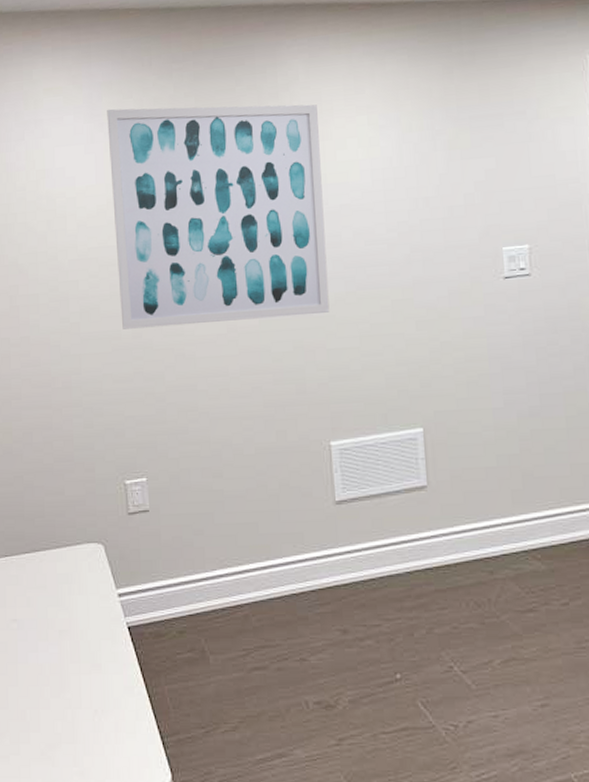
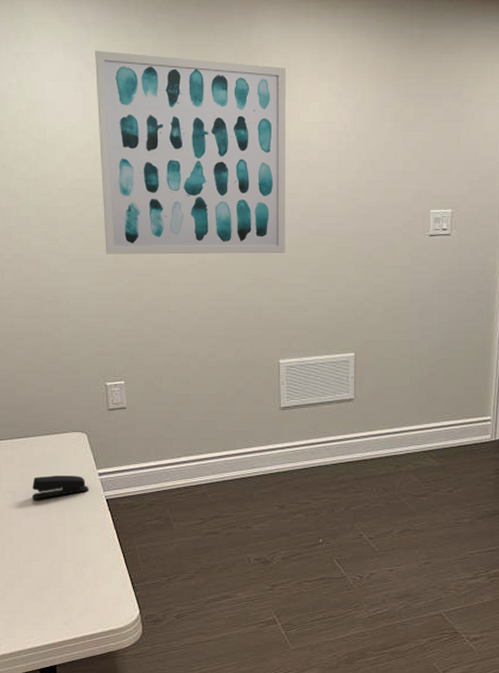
stapler: none [40,598,107,628] -> present [31,475,88,499]

